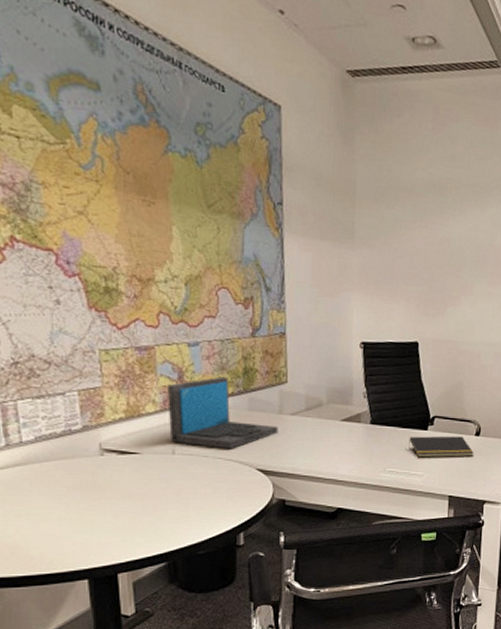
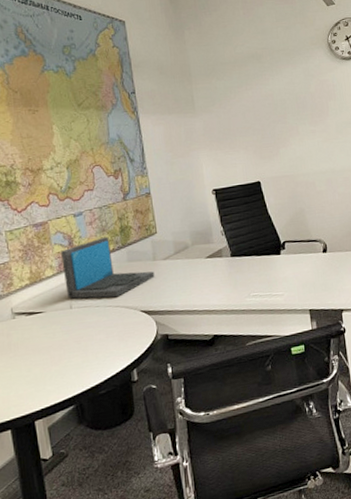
notepad: present [408,436,474,458] -> none [266,255,325,280]

